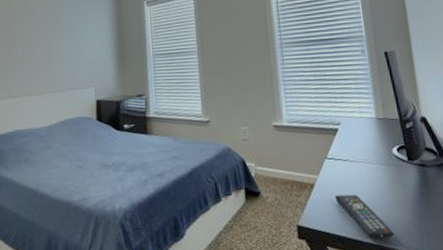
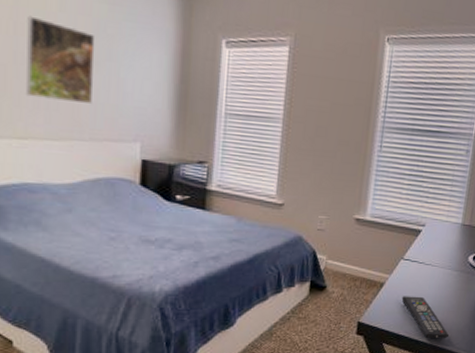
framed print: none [16,12,60,67] -> present [27,15,96,105]

